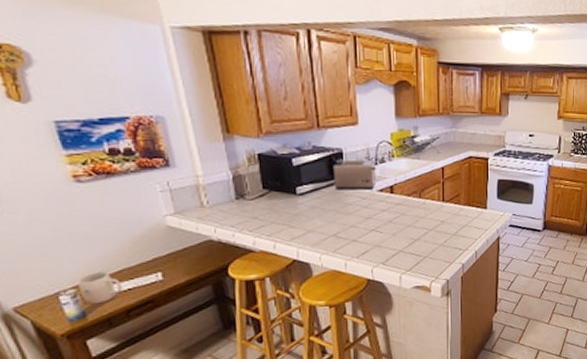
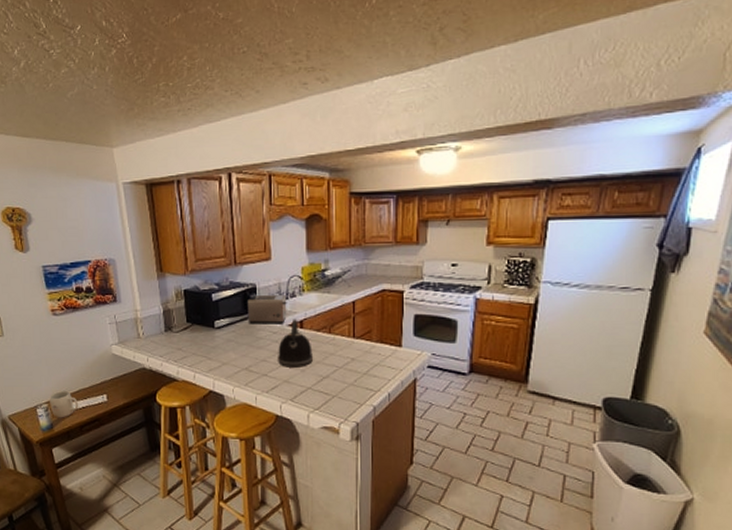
kettle: none [368,184,405,232] -> present [278,319,314,367]

